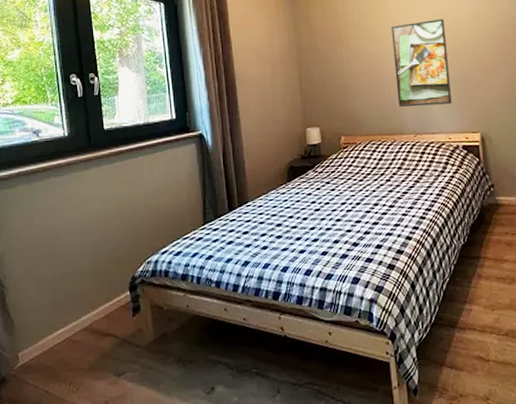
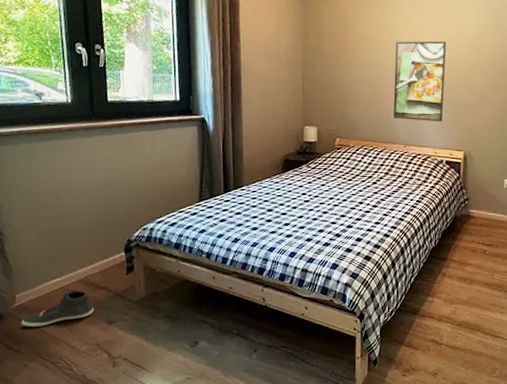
sneaker: none [25,340,101,389] -> present [21,290,95,327]

